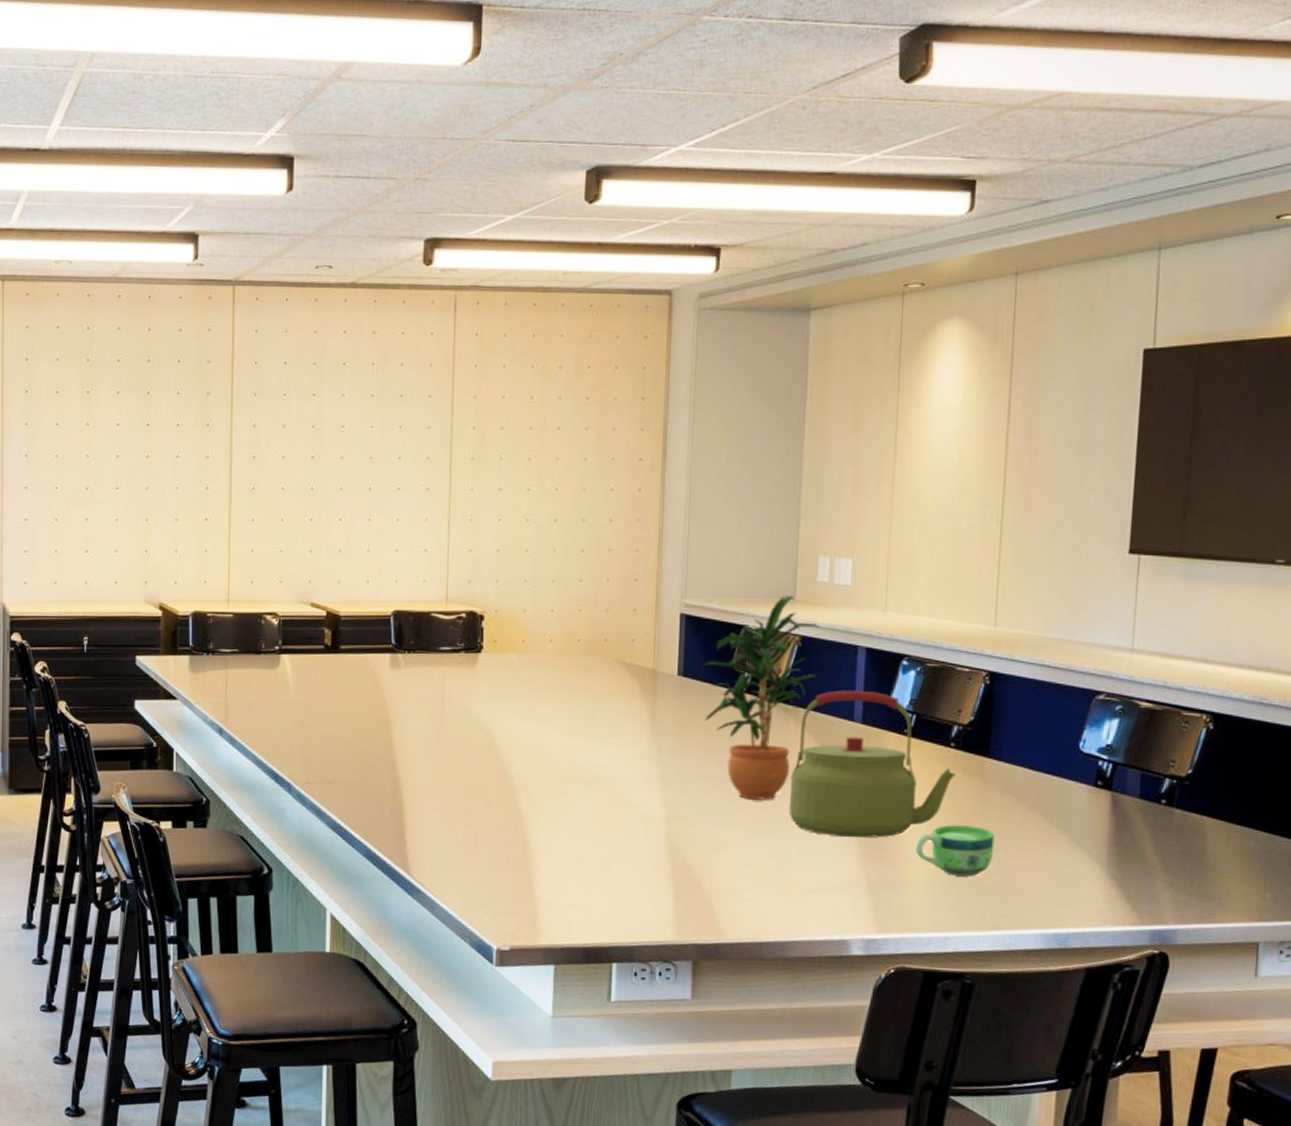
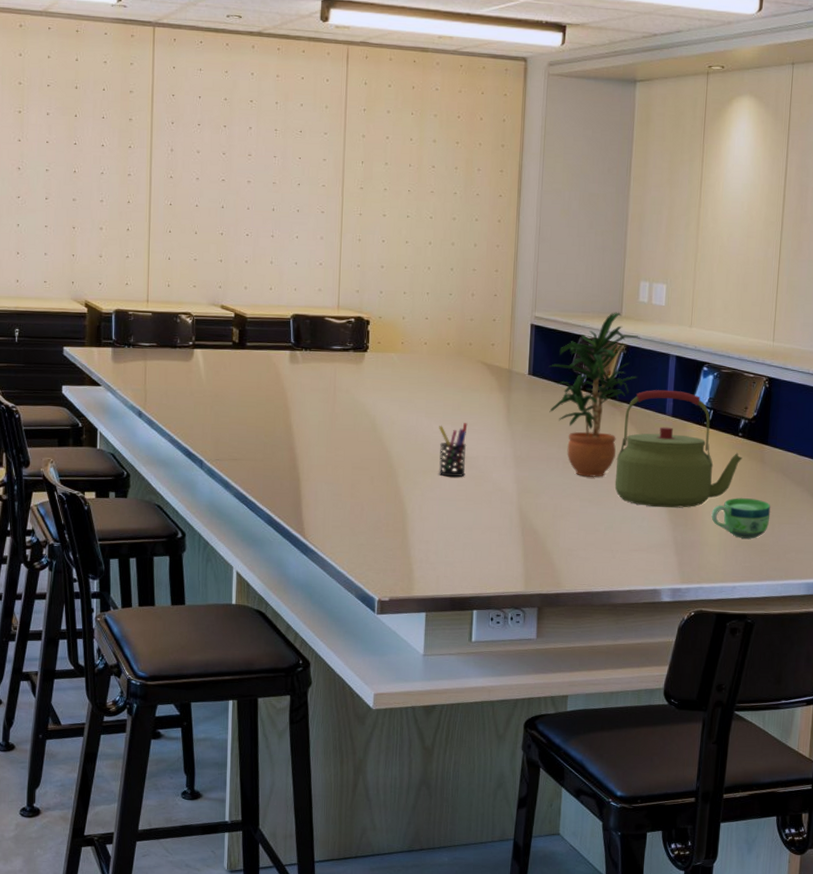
pen holder: none [568,735,603,802] -> present [439,423,468,478]

